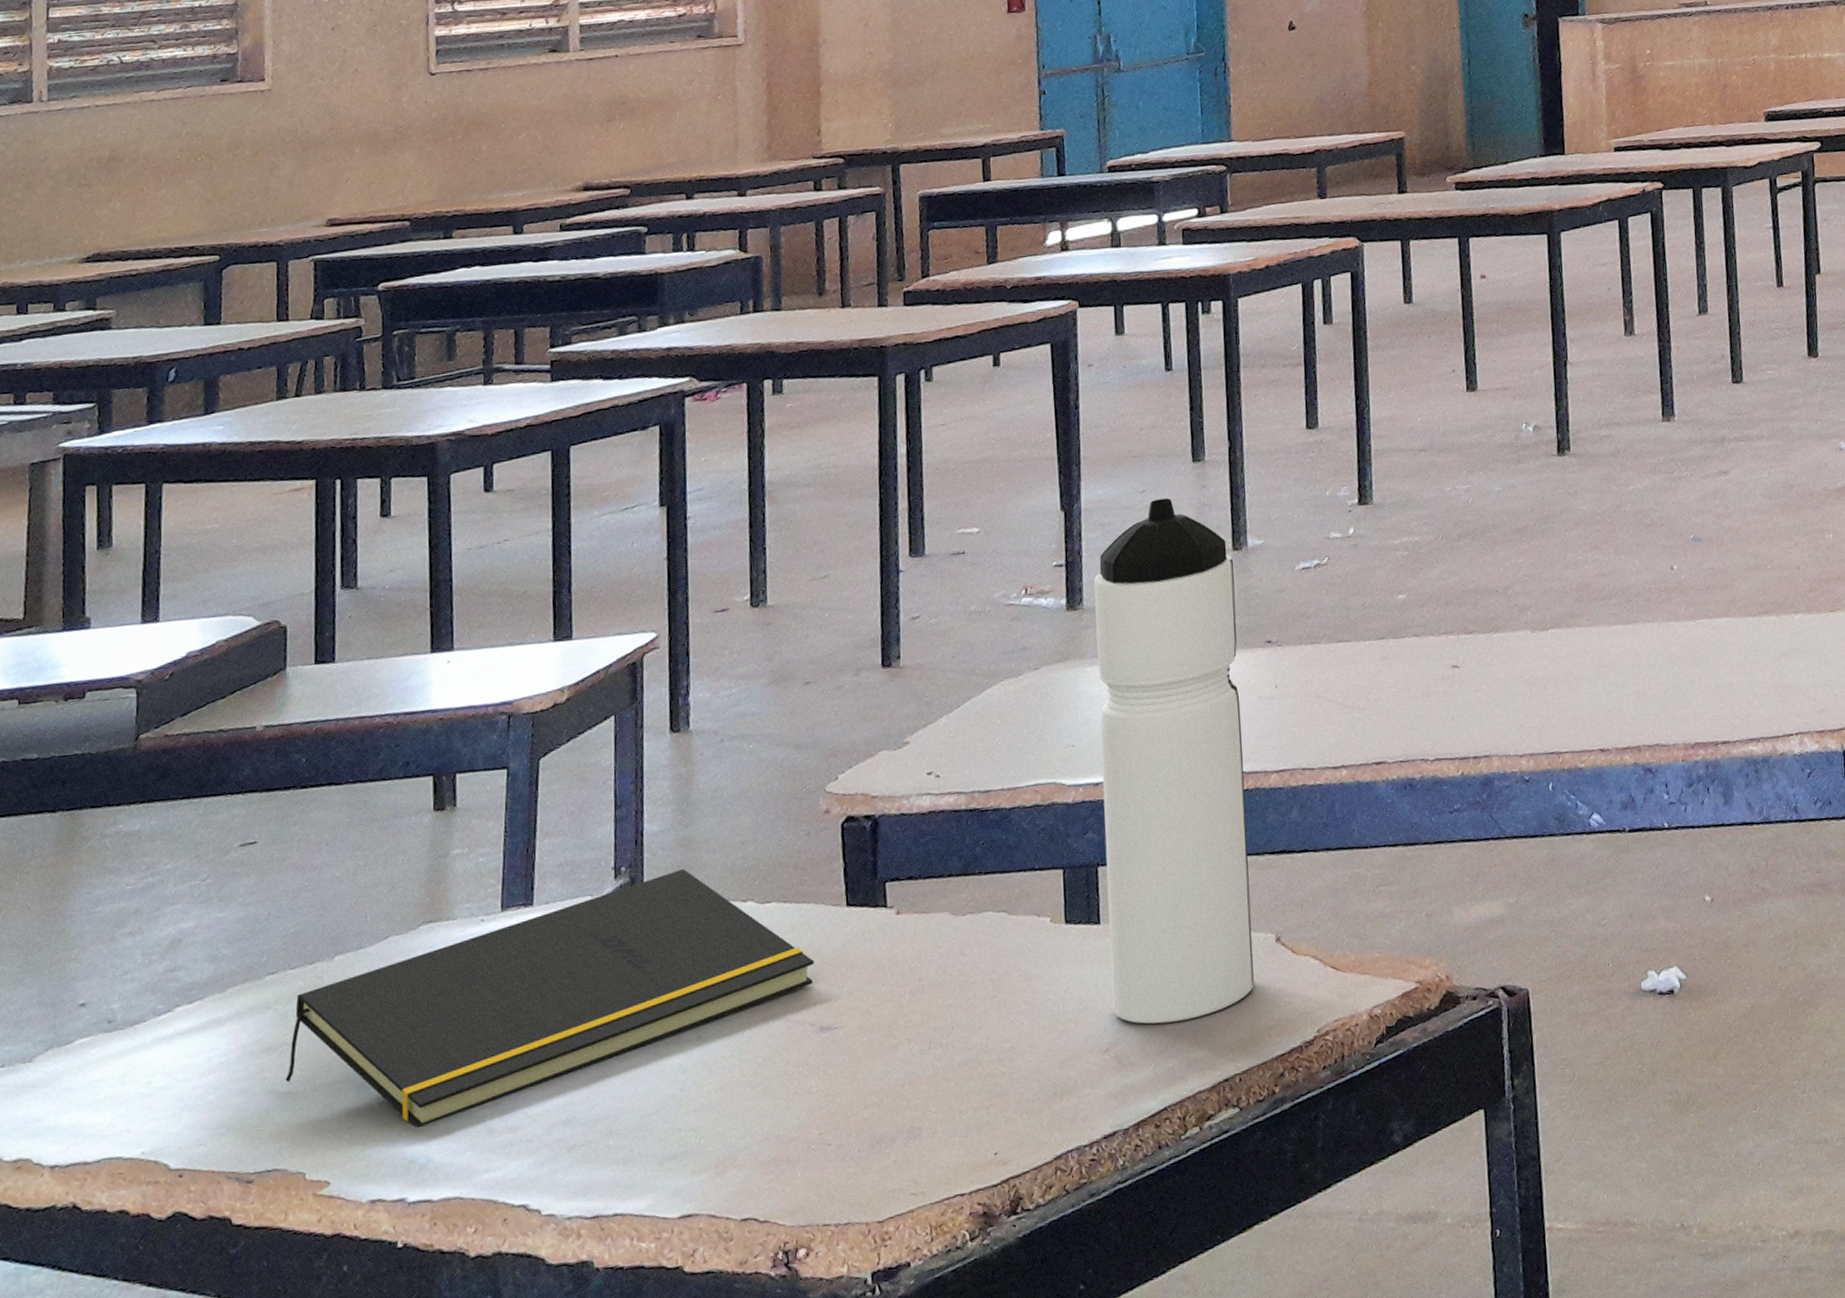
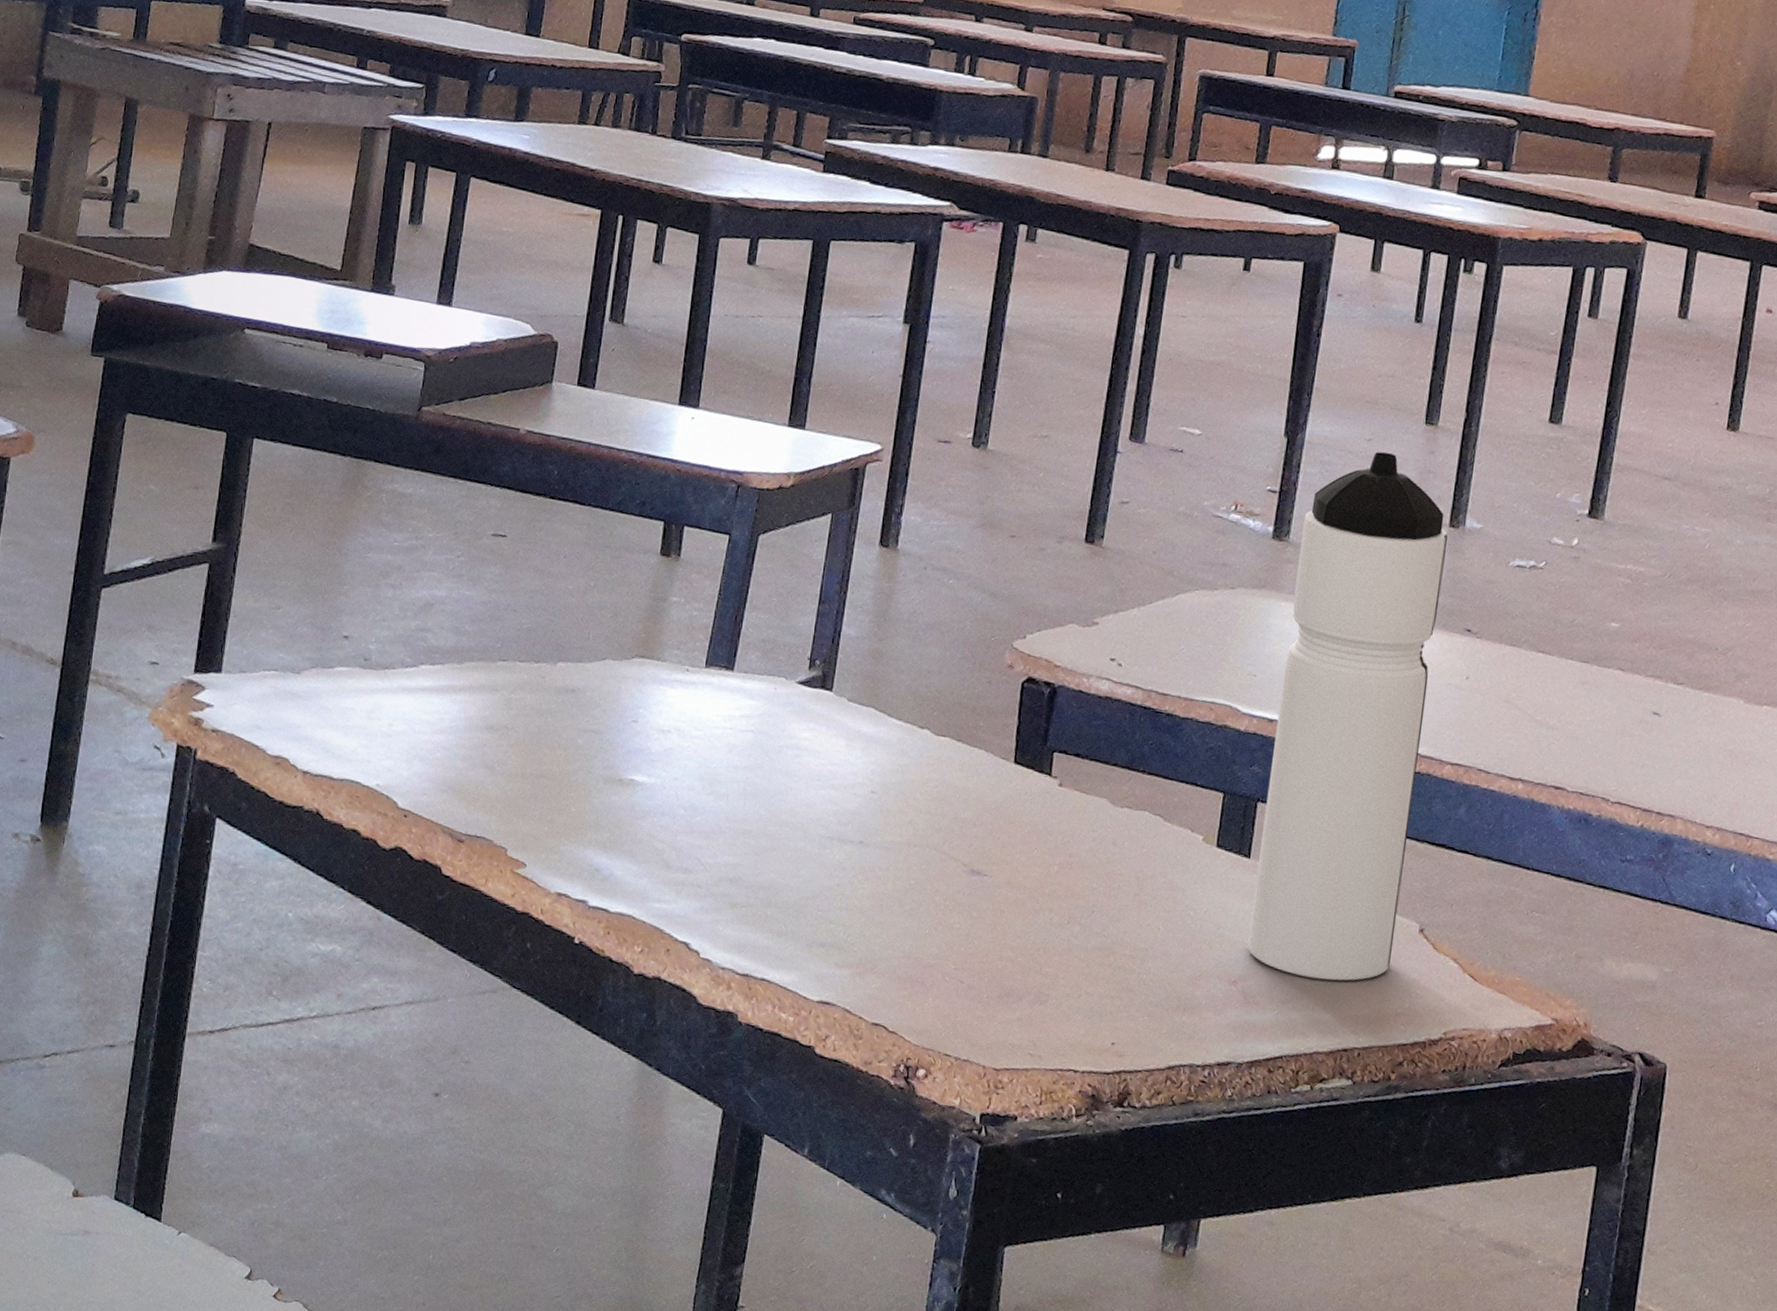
notepad: present [285,869,814,1129] -> none [501,678,976,842]

